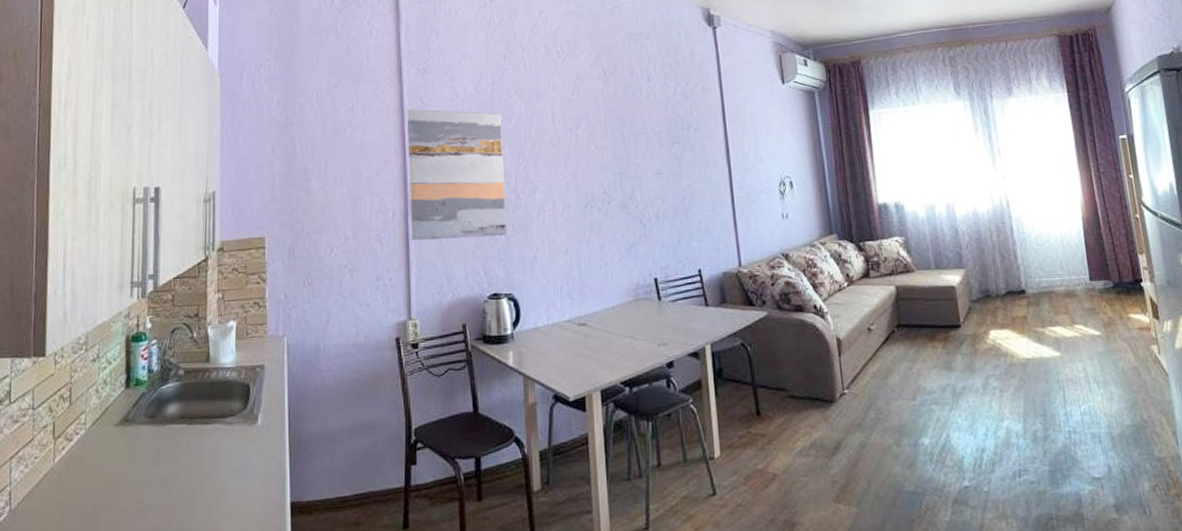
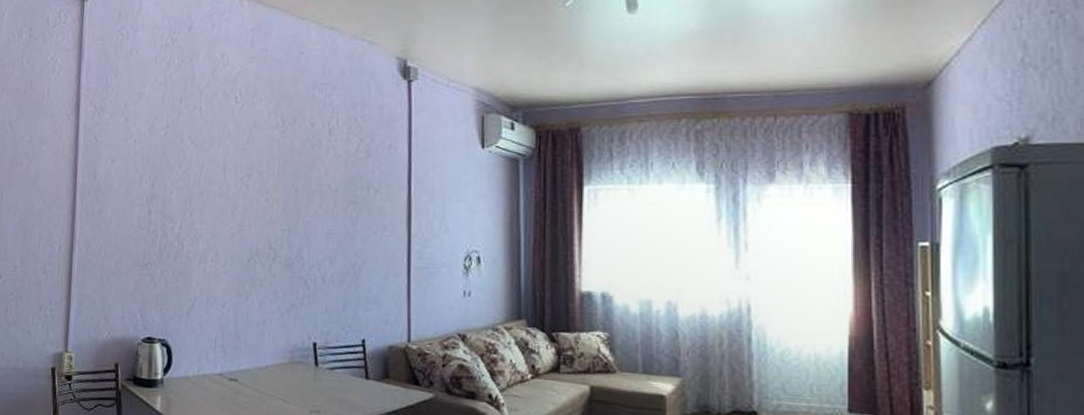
wall art: present [406,109,508,240] -> none [74,147,172,281]

